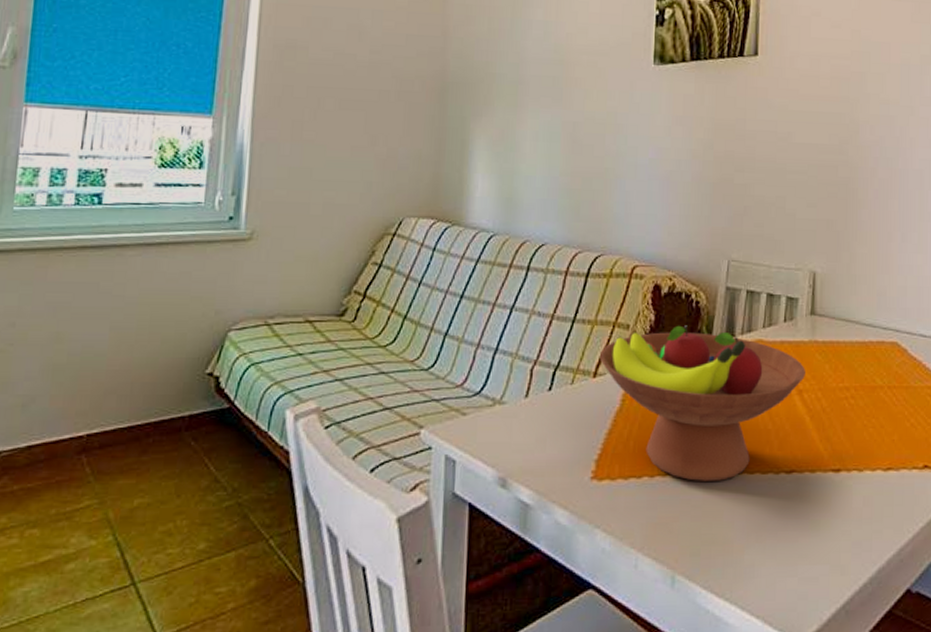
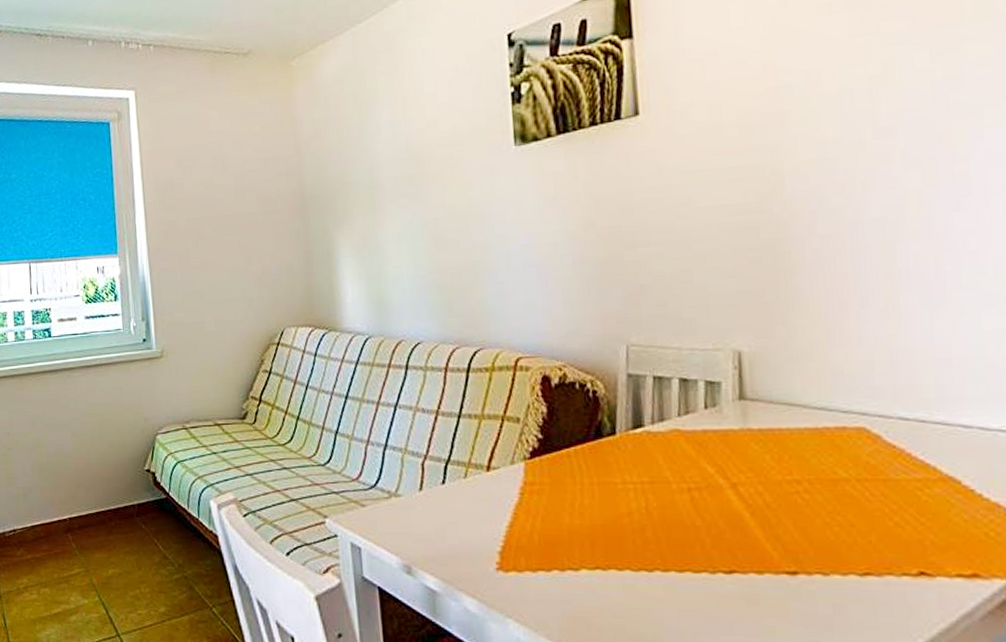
fruit bowl: present [599,325,805,482] -> none [490,416,739,579]

